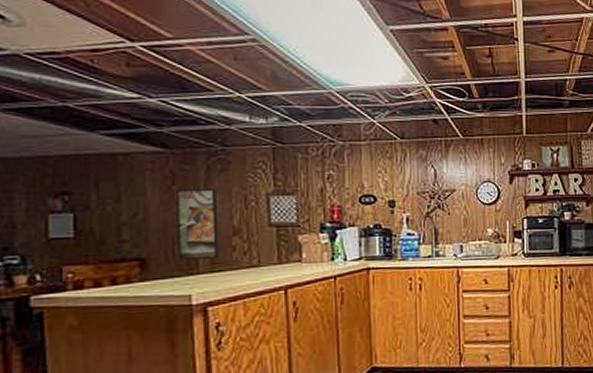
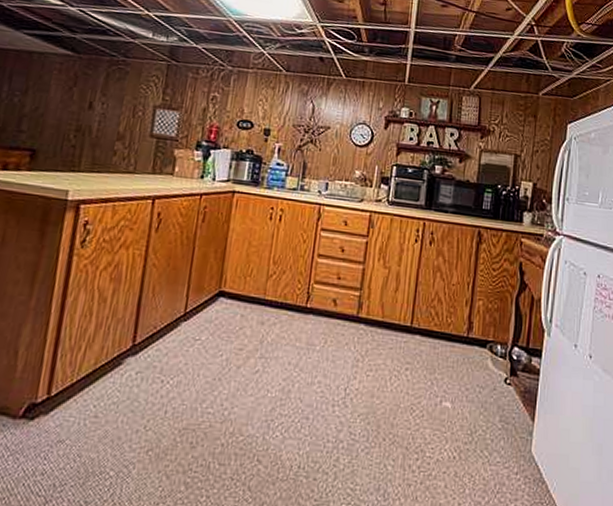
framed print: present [175,189,220,260] -> none [64,90,111,161]

